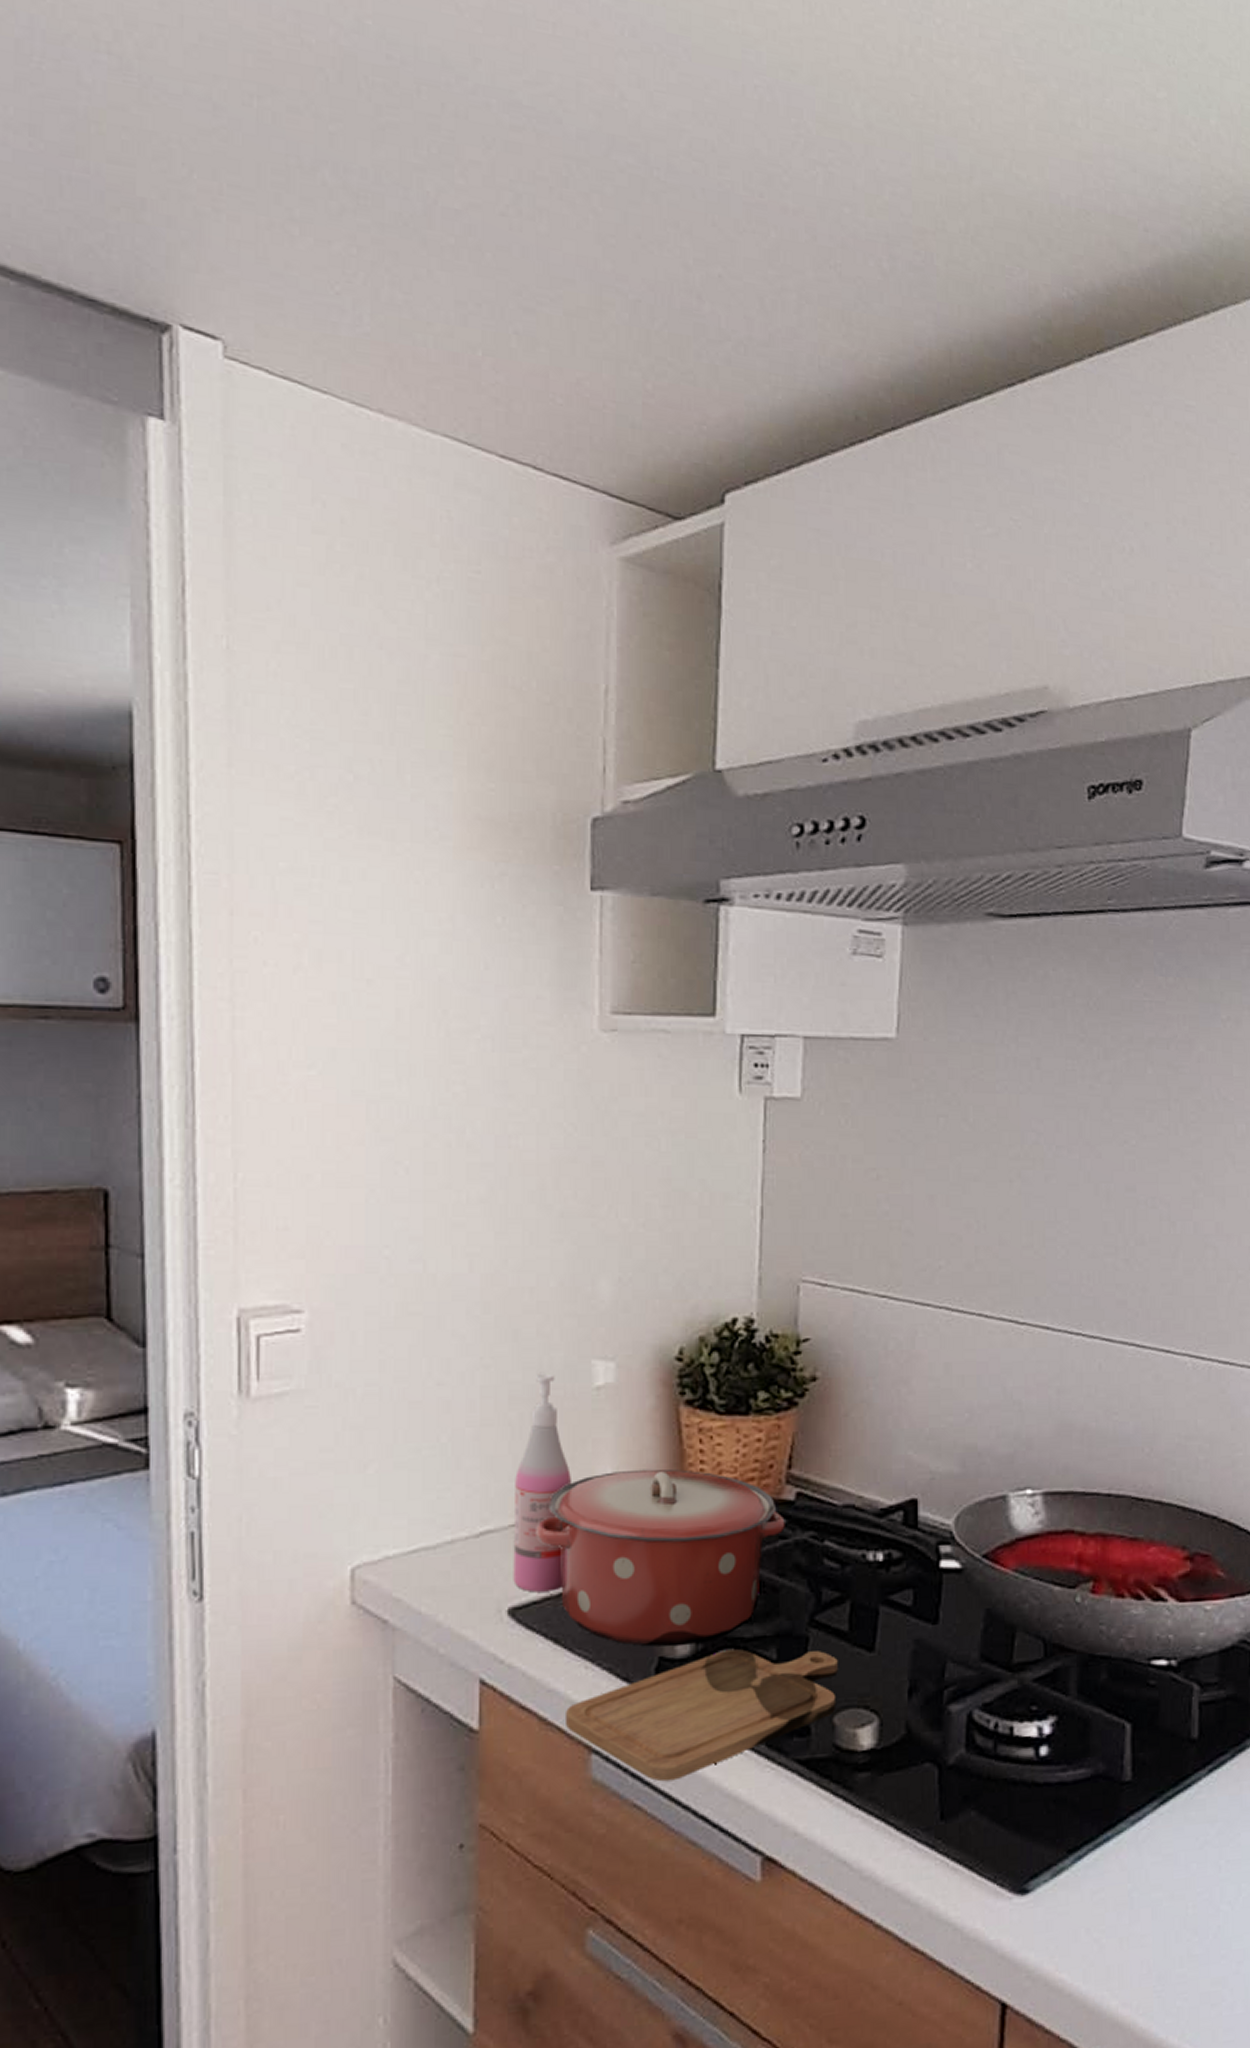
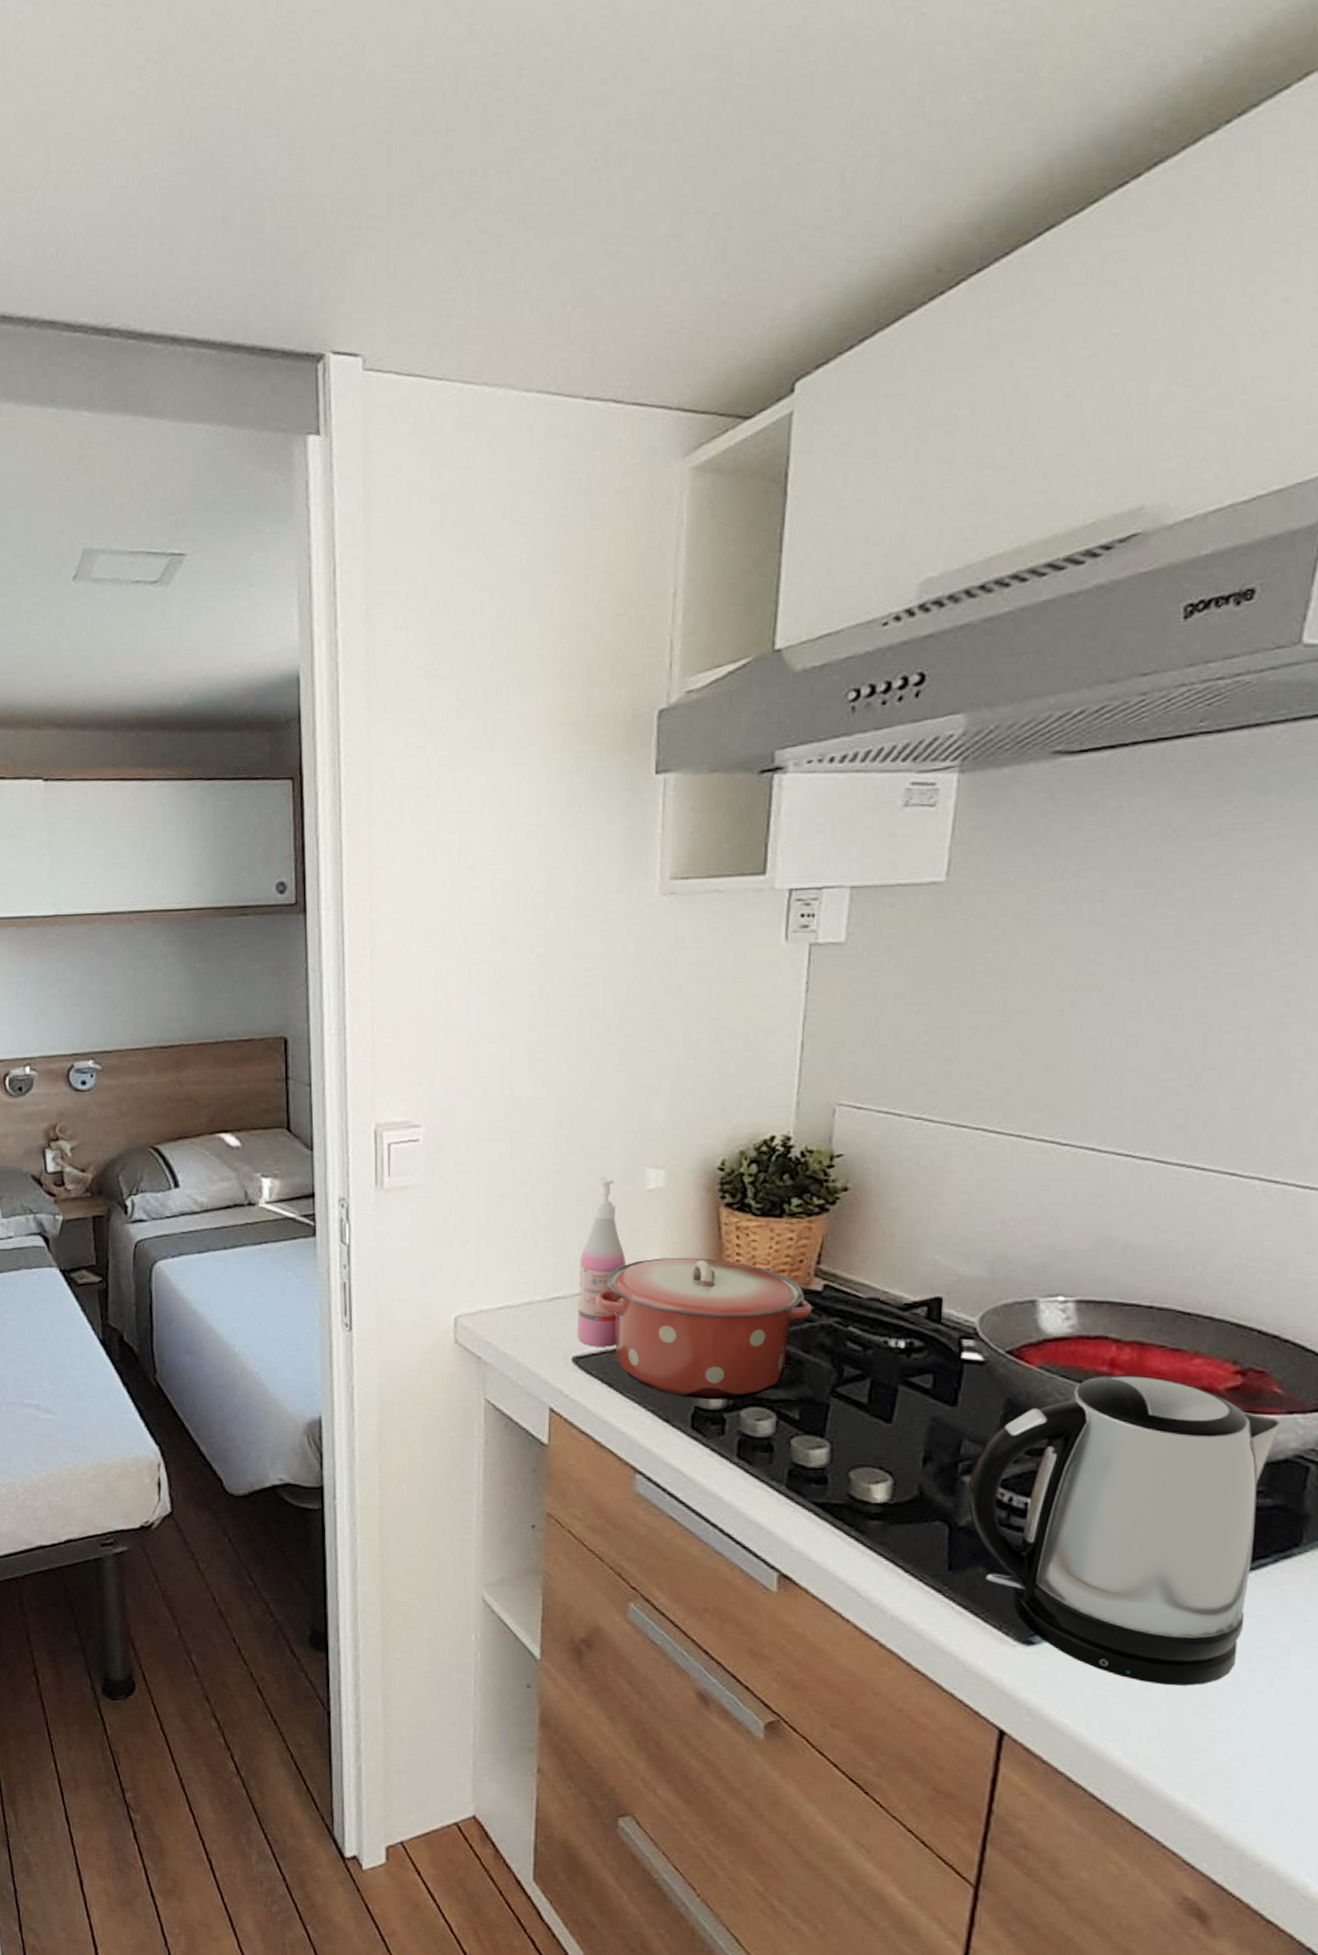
chopping board: present [566,1649,838,1782] -> none [616,1407,856,1504]
kettle: none [954,1570,1226,1915] -> present [967,1375,1281,1686]

